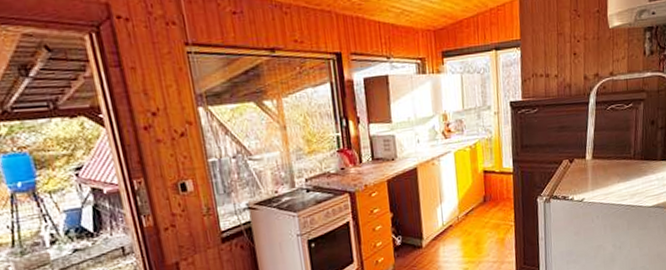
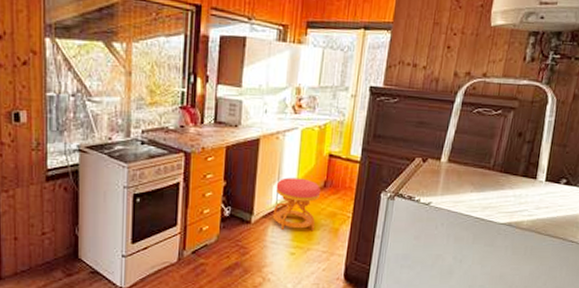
stool: none [439,197,482,249] -> present [272,177,321,230]

